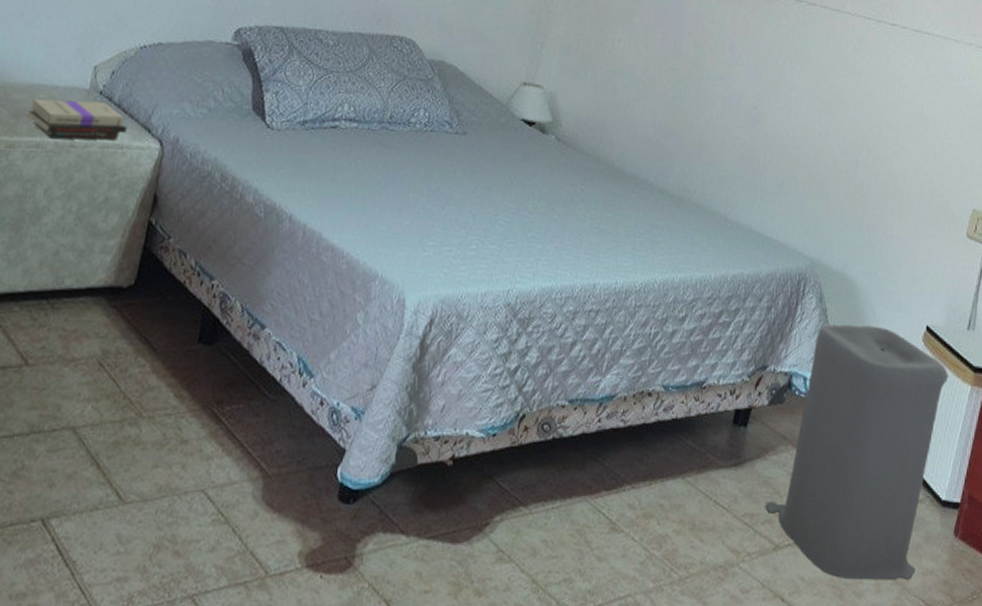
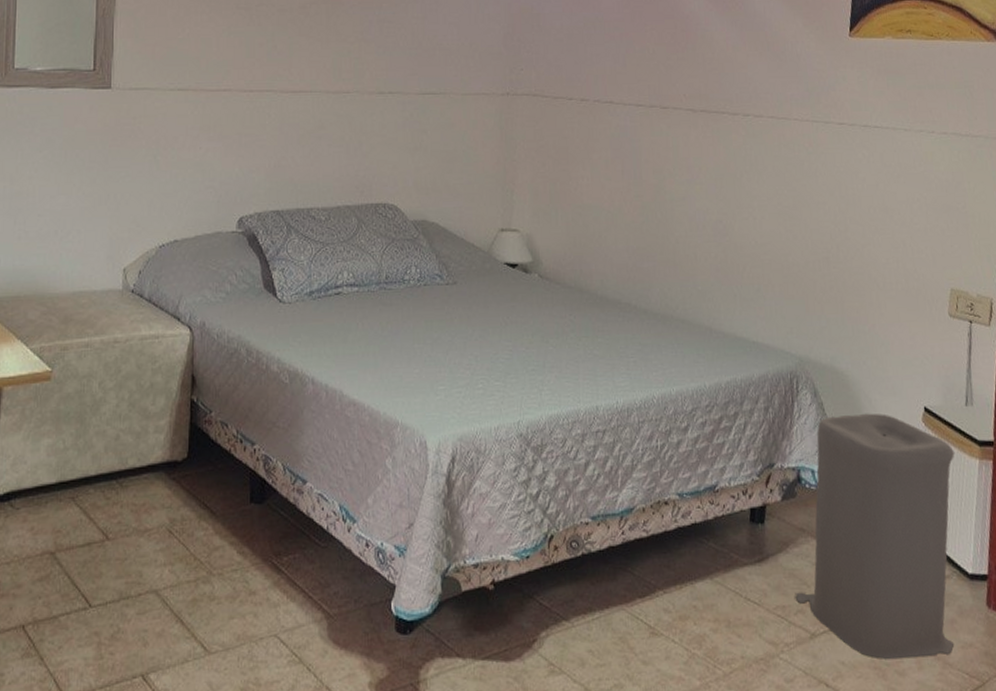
books: present [26,99,127,141] -> none [73,299,159,338]

